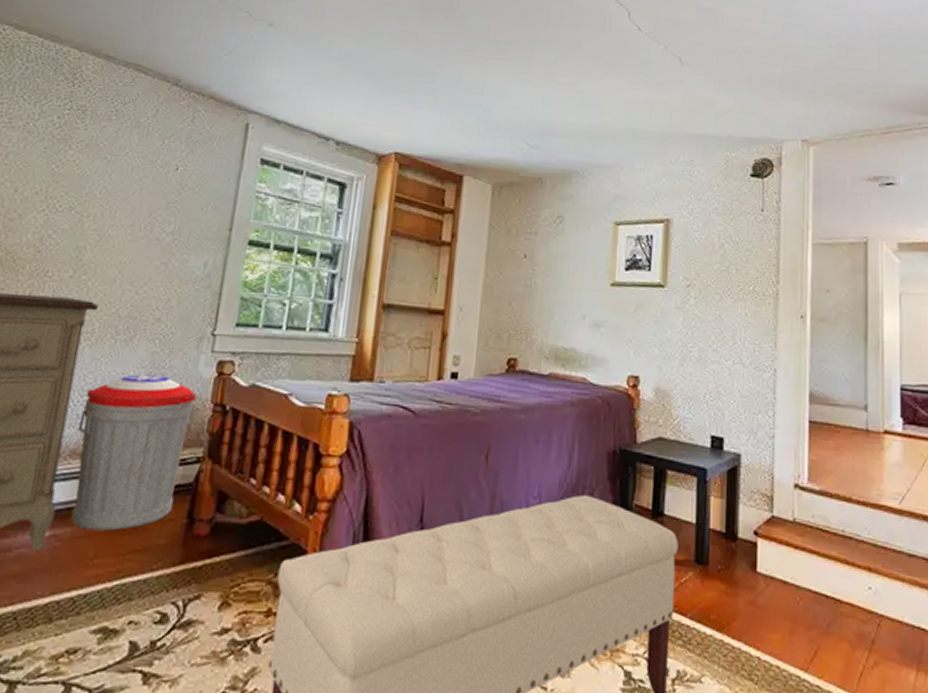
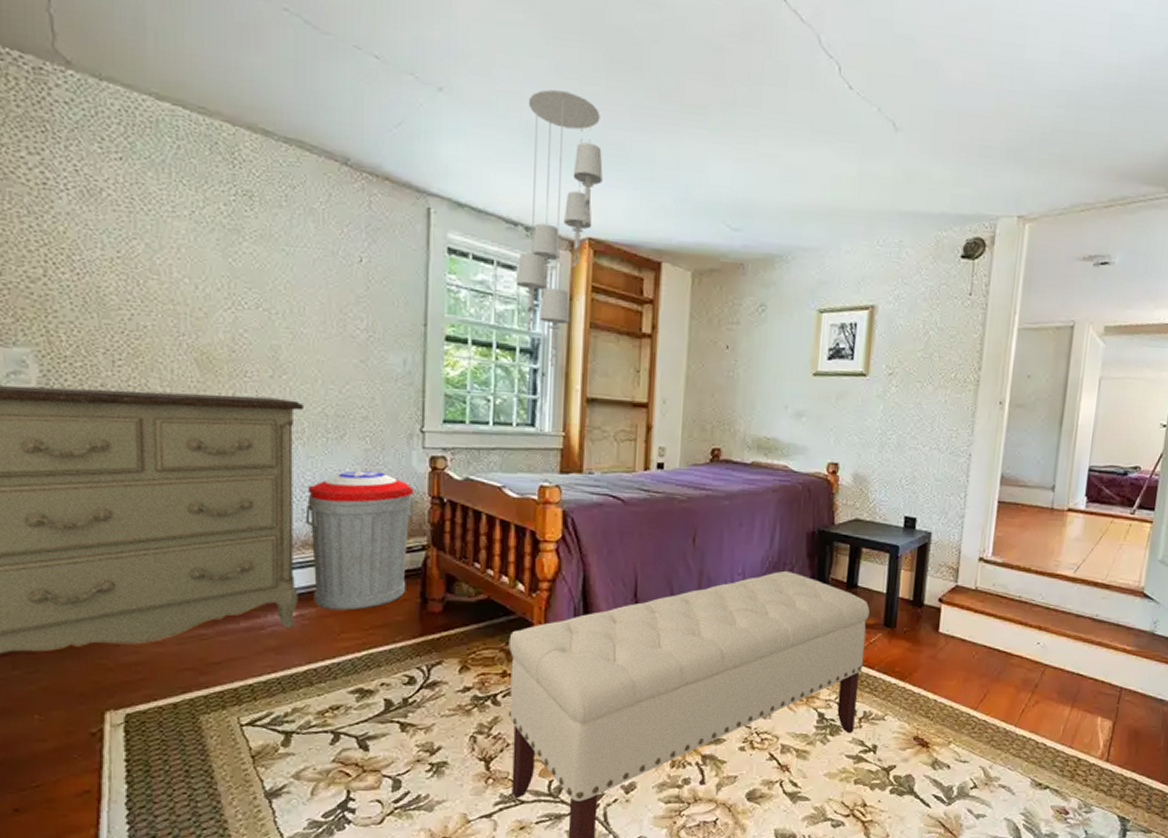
ceiling light fixture: none [323,26,413,273] -> present [517,89,603,368]

